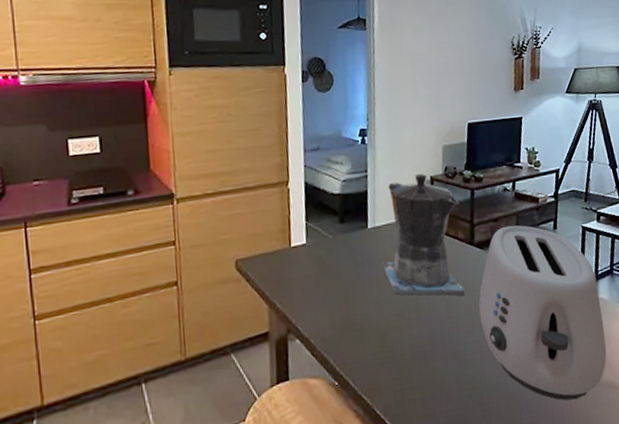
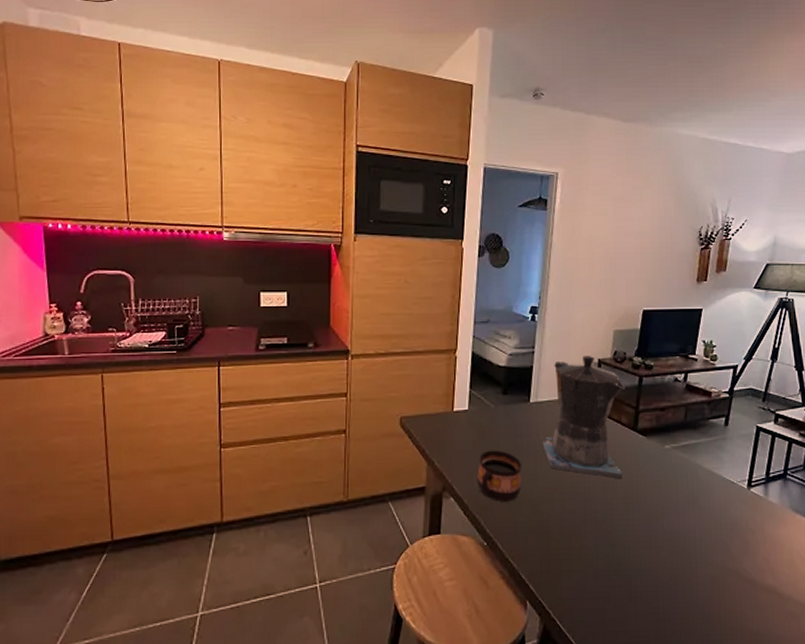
cup: none [321,282,368,337] -> present [477,450,522,502]
toaster: present [478,225,607,401] -> none [635,416,770,598]

